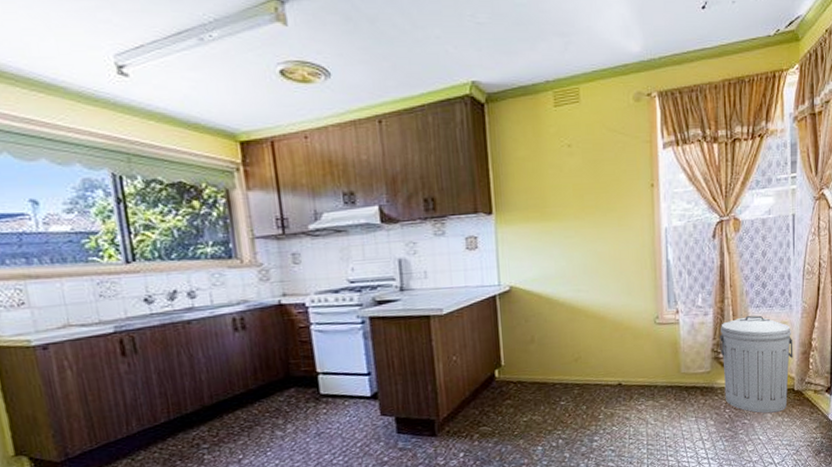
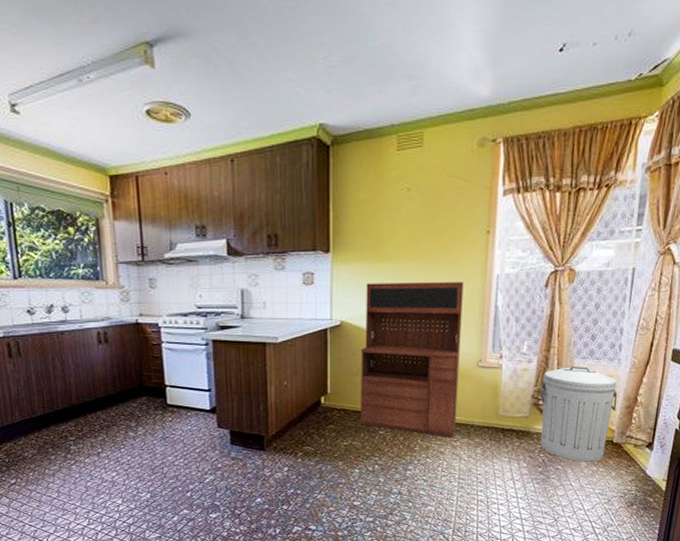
shelving unit: none [534,237,639,402] -> present [360,282,464,438]

